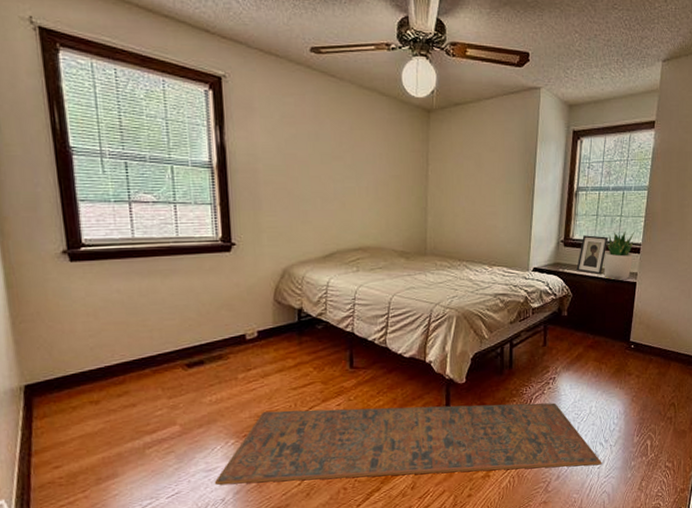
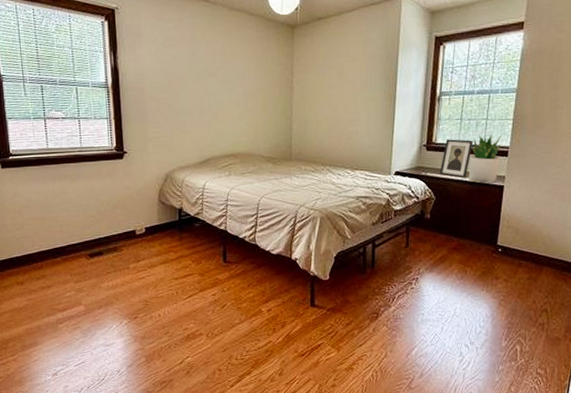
rug: present [214,402,602,485] -> none [111,297,468,367]

